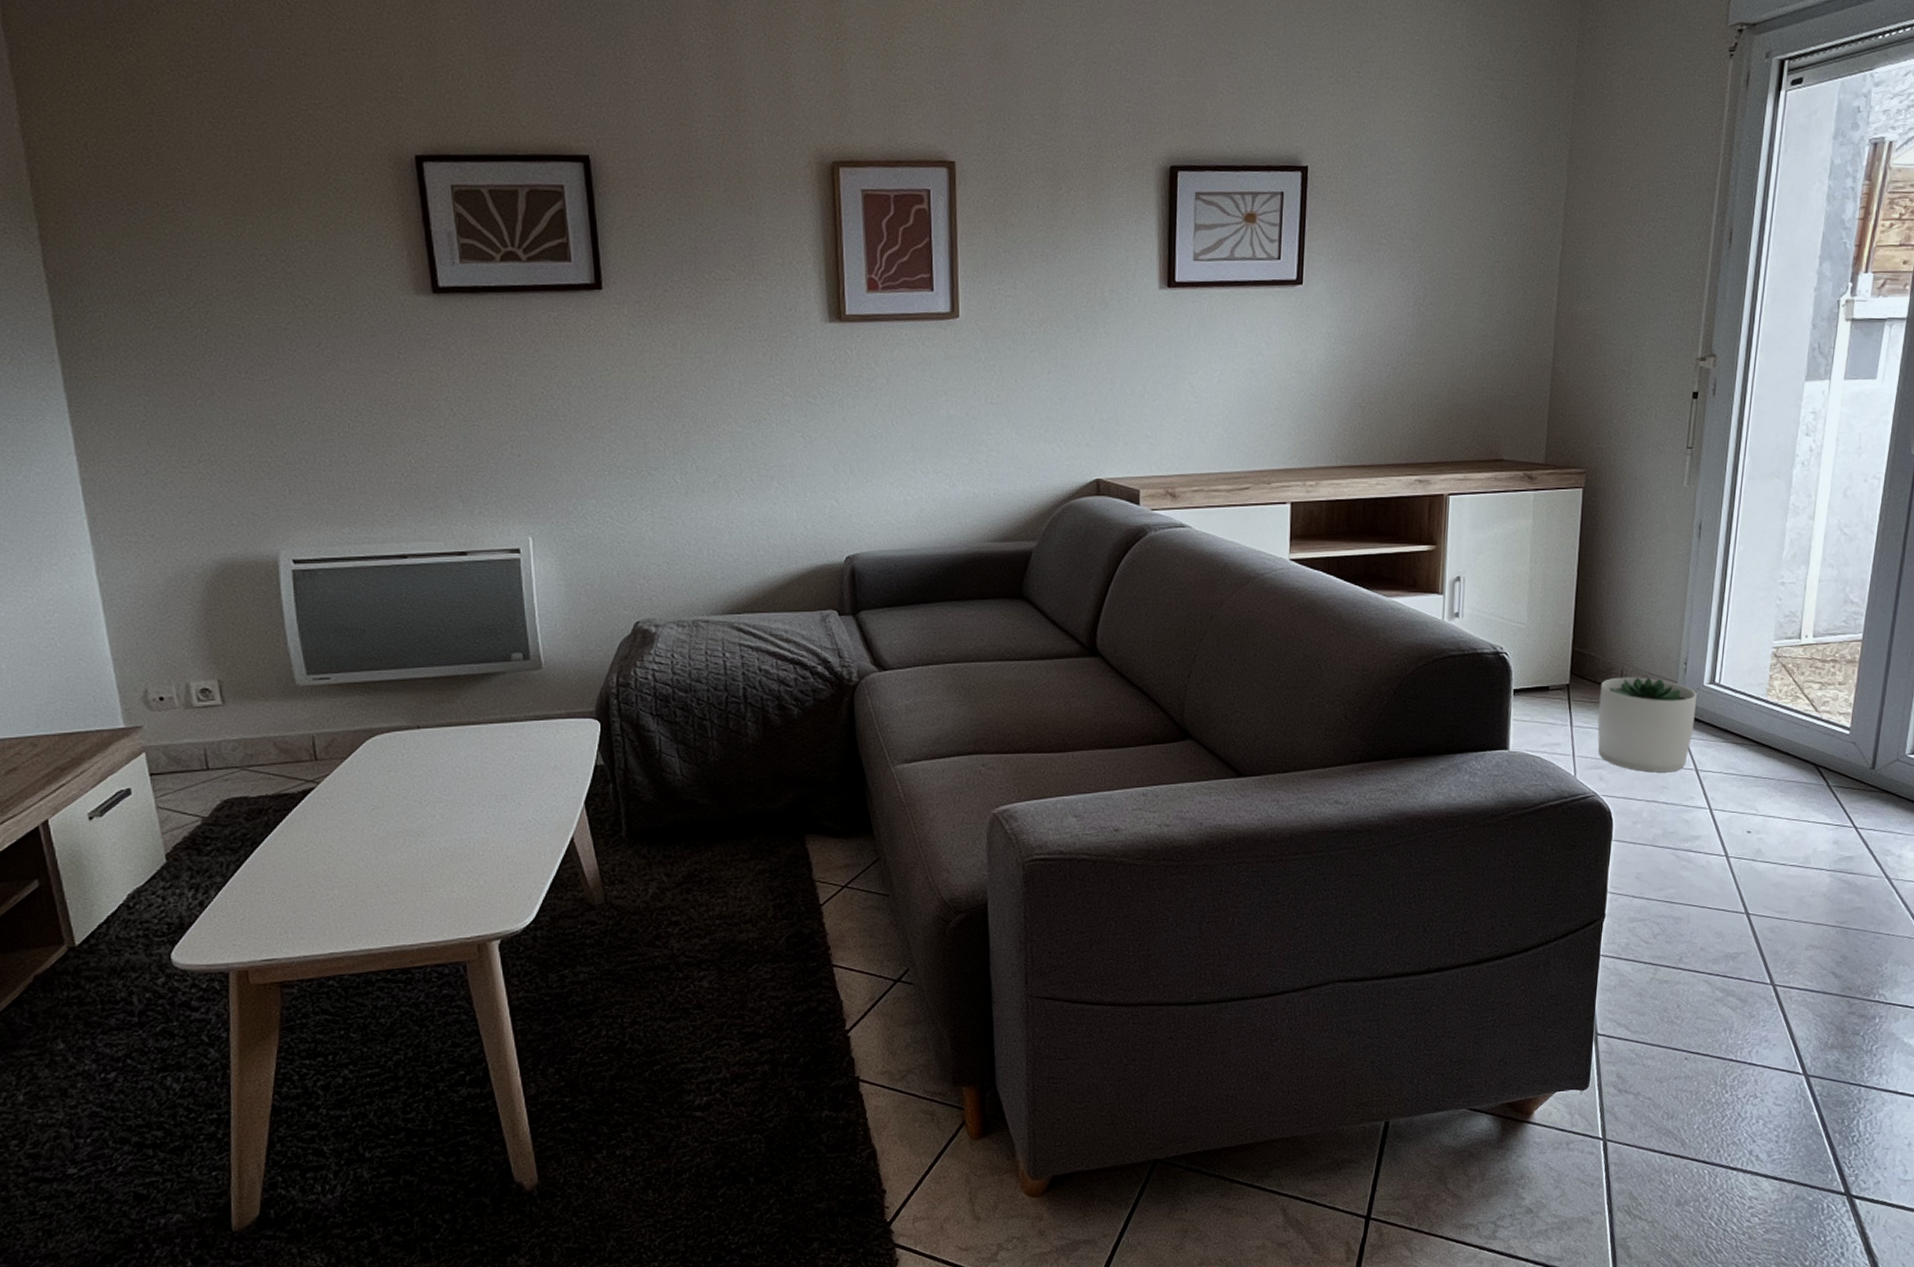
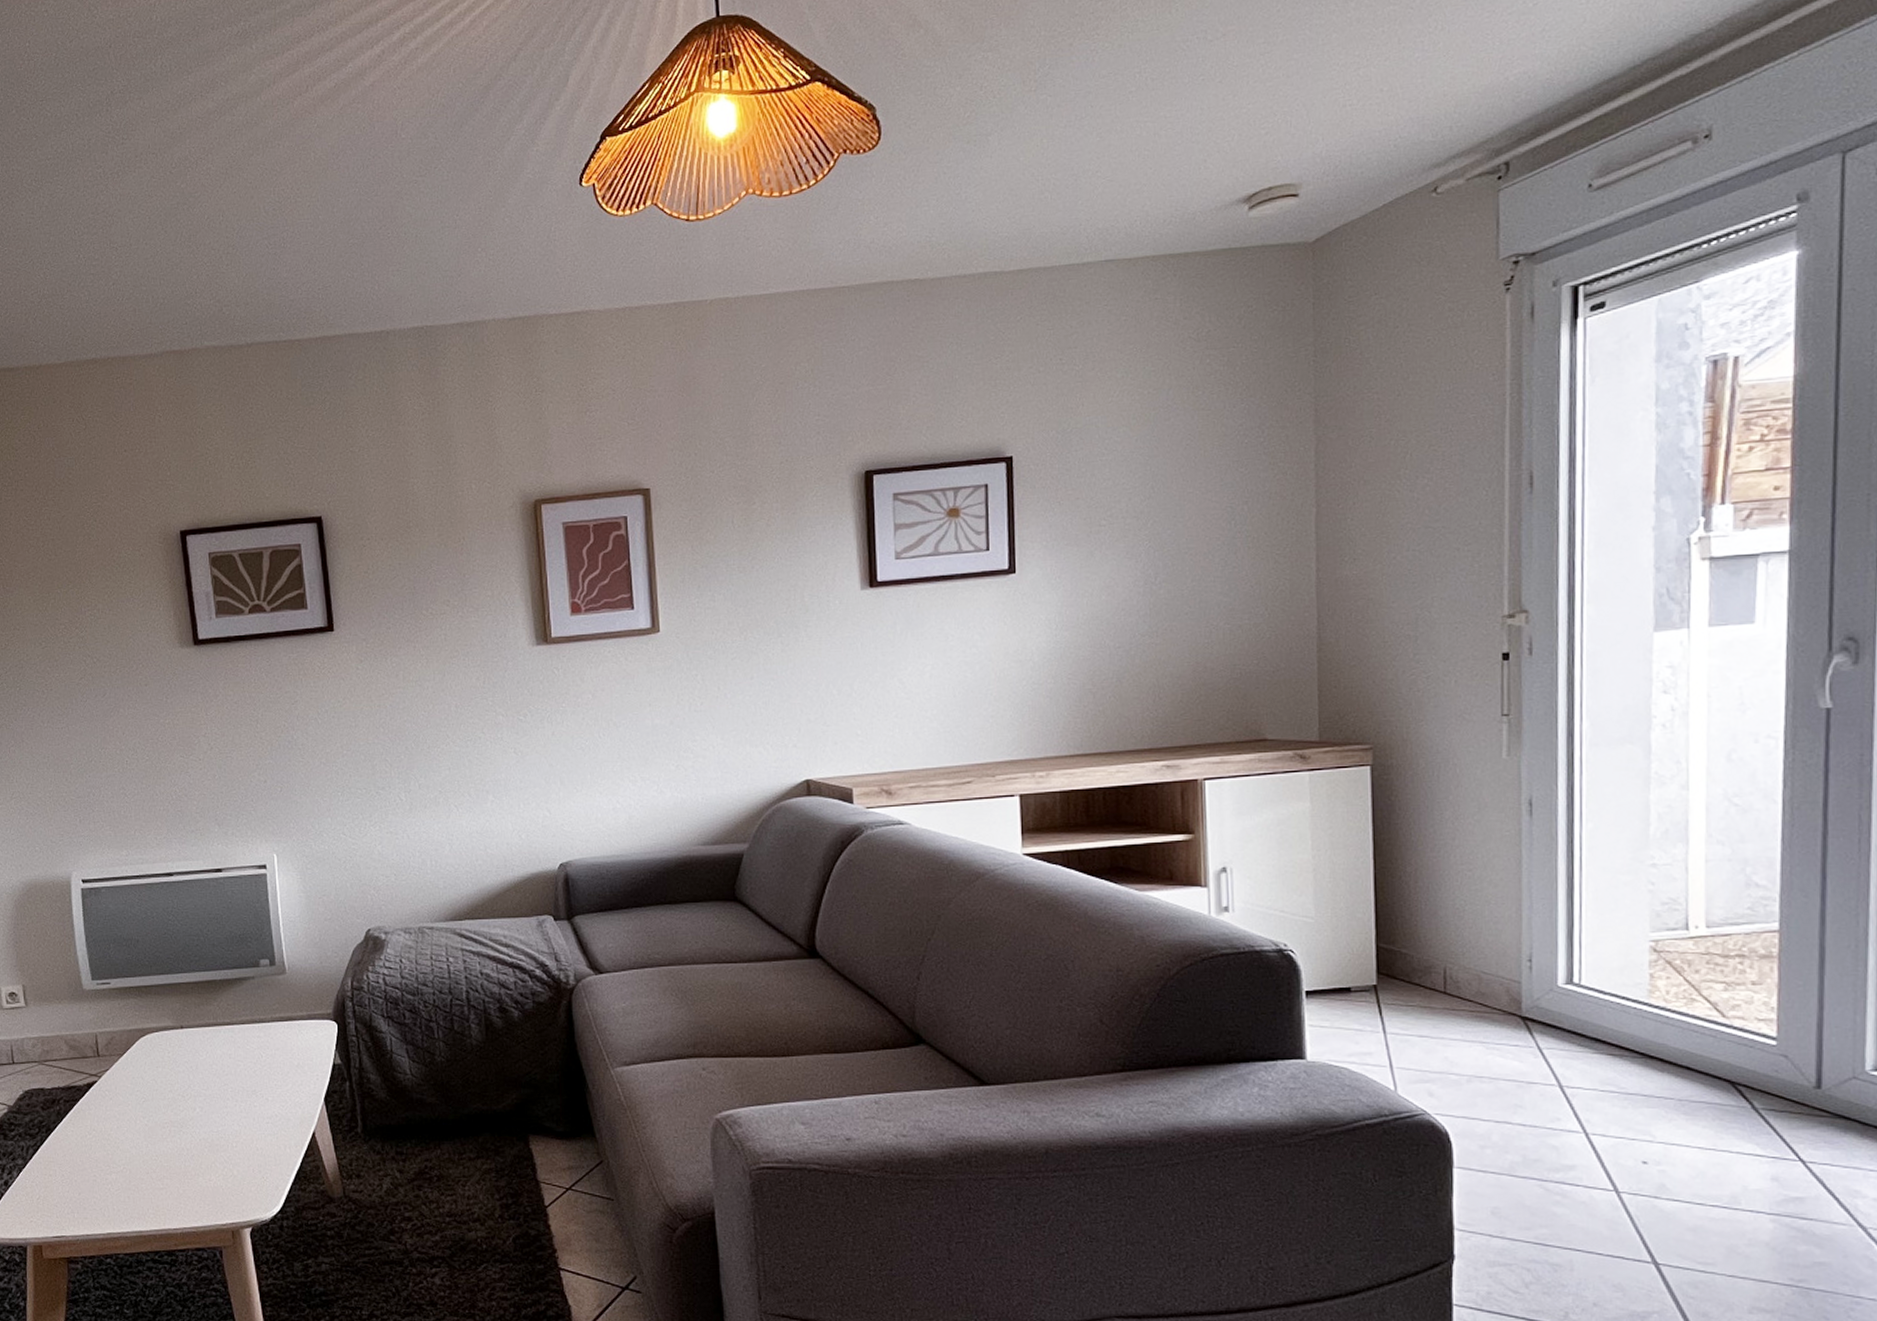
planter: present [1597,677,1698,773] -> none [1418,976,1551,1088]

